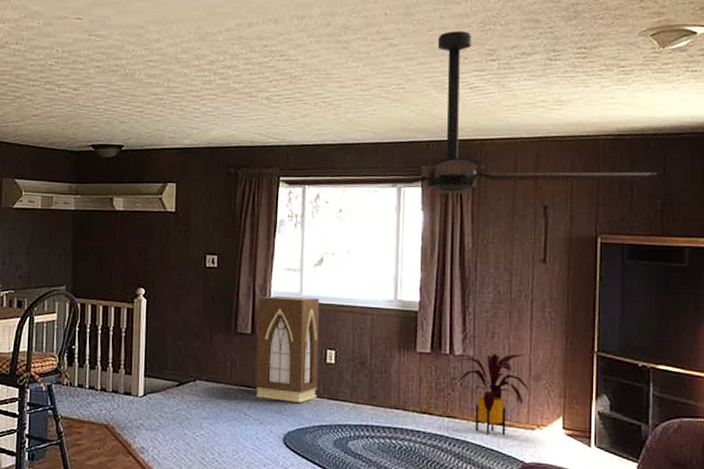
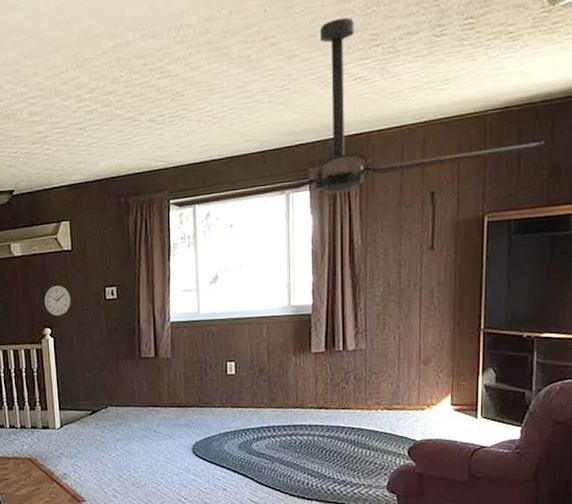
wall clock: none [141,245,169,278] -> present [44,285,71,317]
cabinet: present [256,296,320,403] -> none [158,315,221,415]
house plant: present [457,354,530,436] -> none [351,341,419,421]

